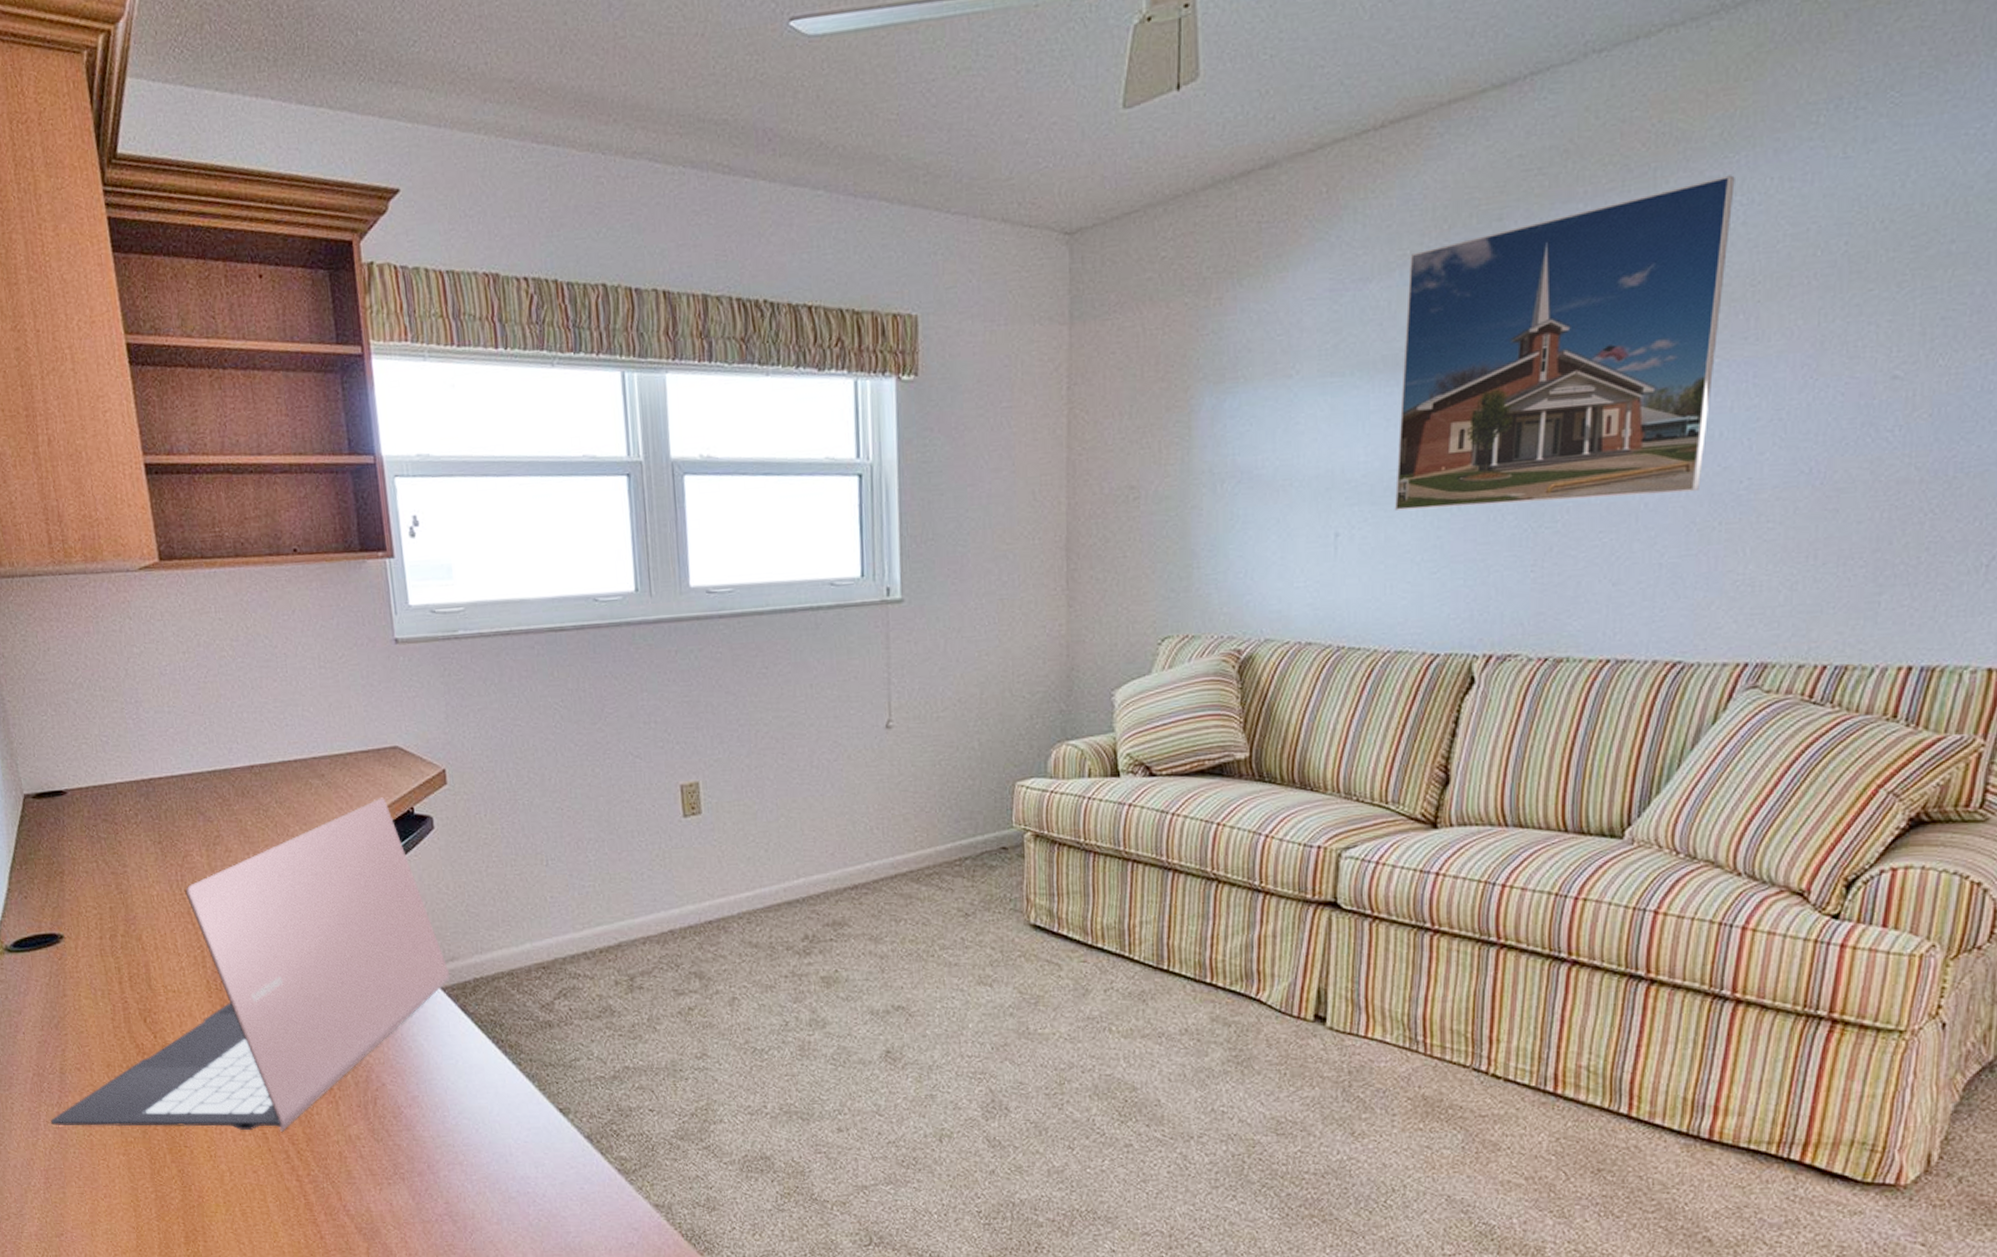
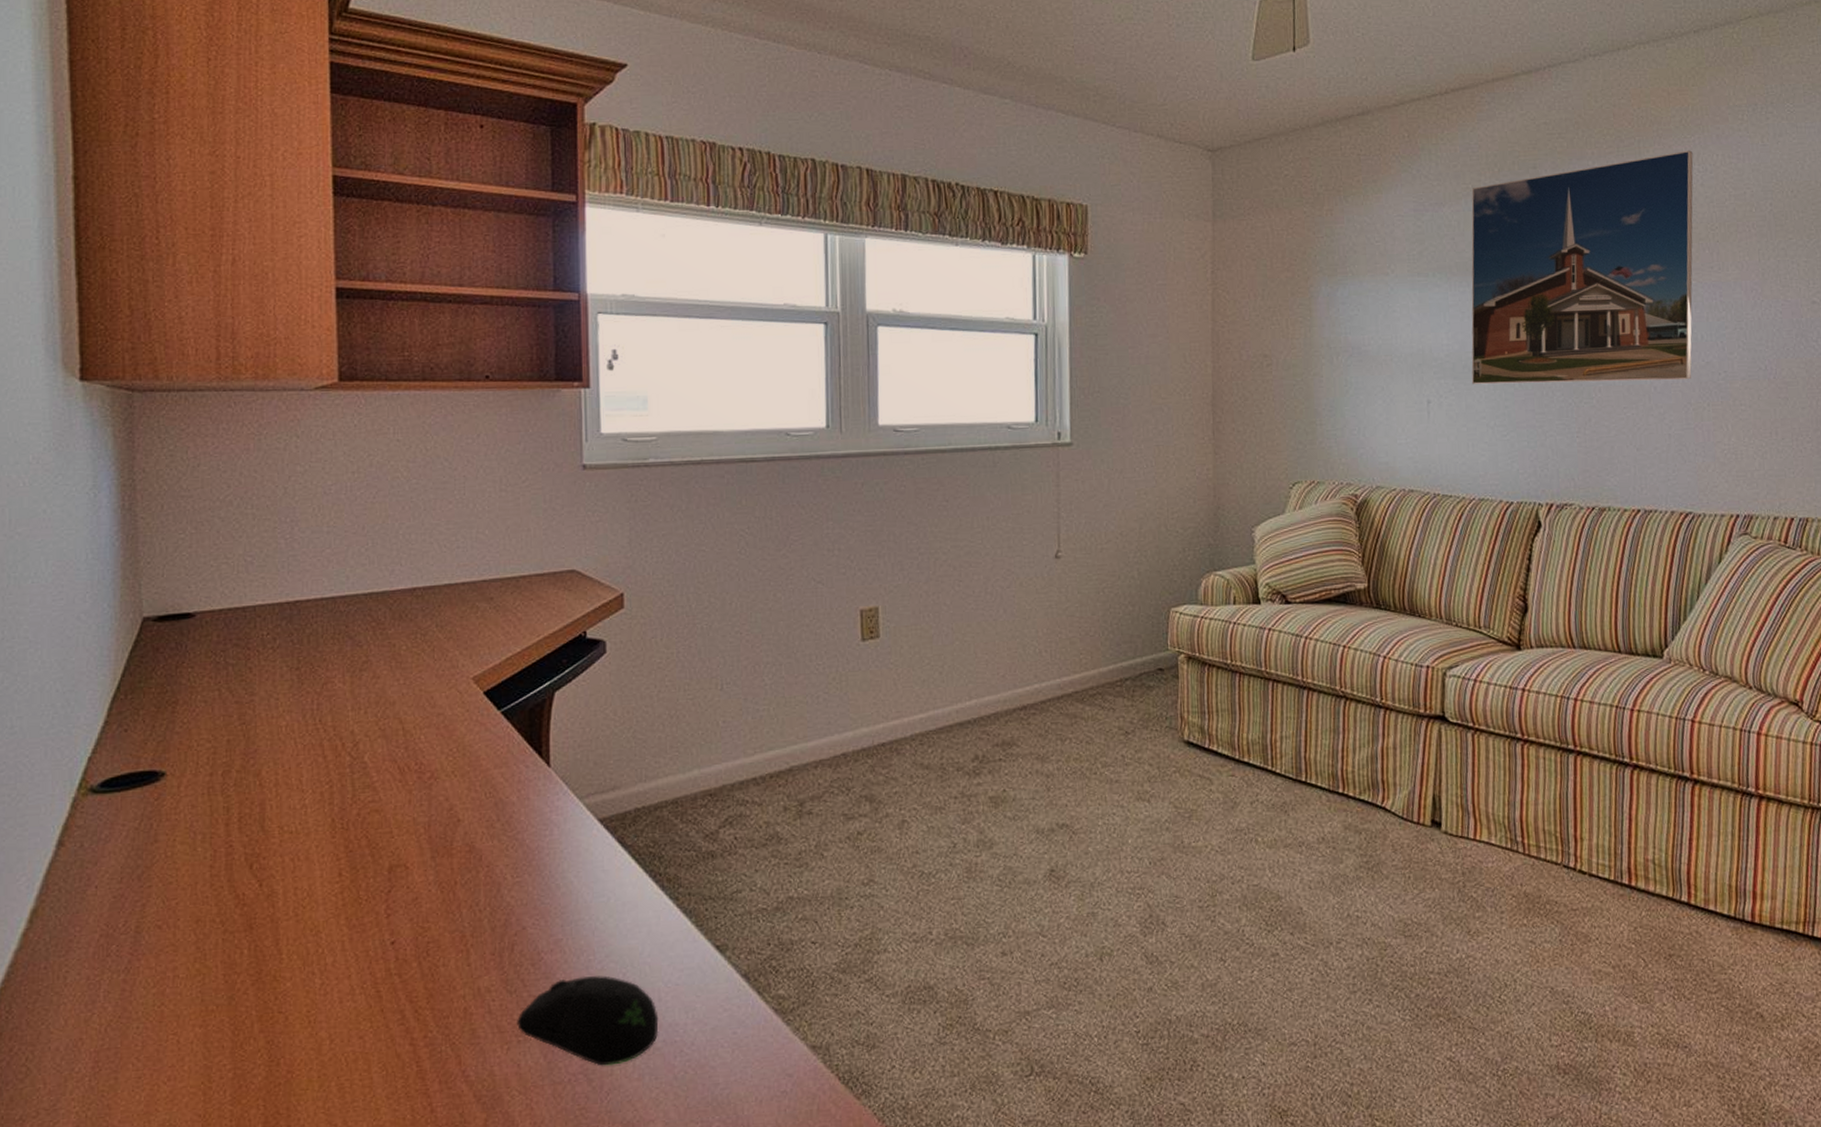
laptop: present [50,797,450,1132] -> none [113,621,610,996]
computer mouse: none [386,1129,513,1210] -> present [517,976,659,1066]

